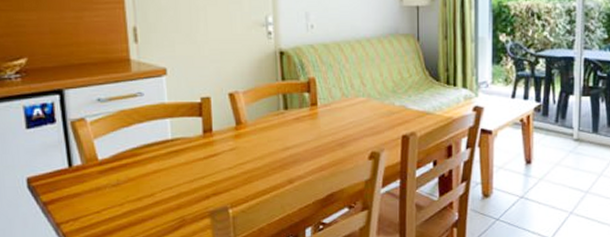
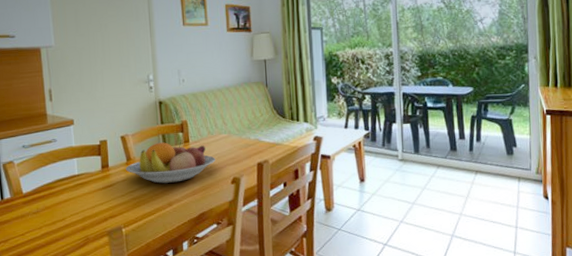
fruit bowl: none [235,104,350,155] -> present [126,142,216,183]

